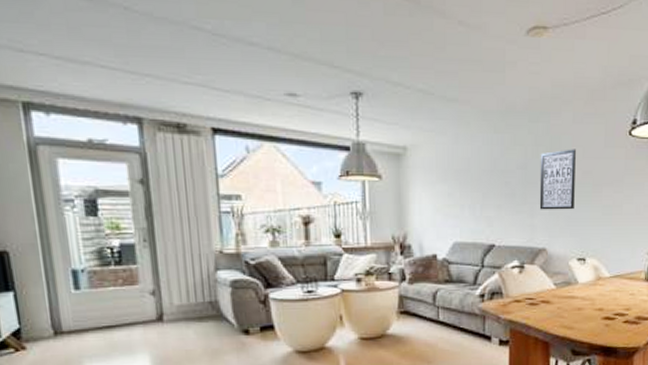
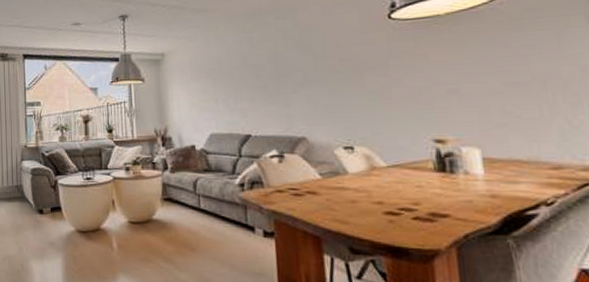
wall art: present [539,149,576,210] -> none [290,38,334,100]

